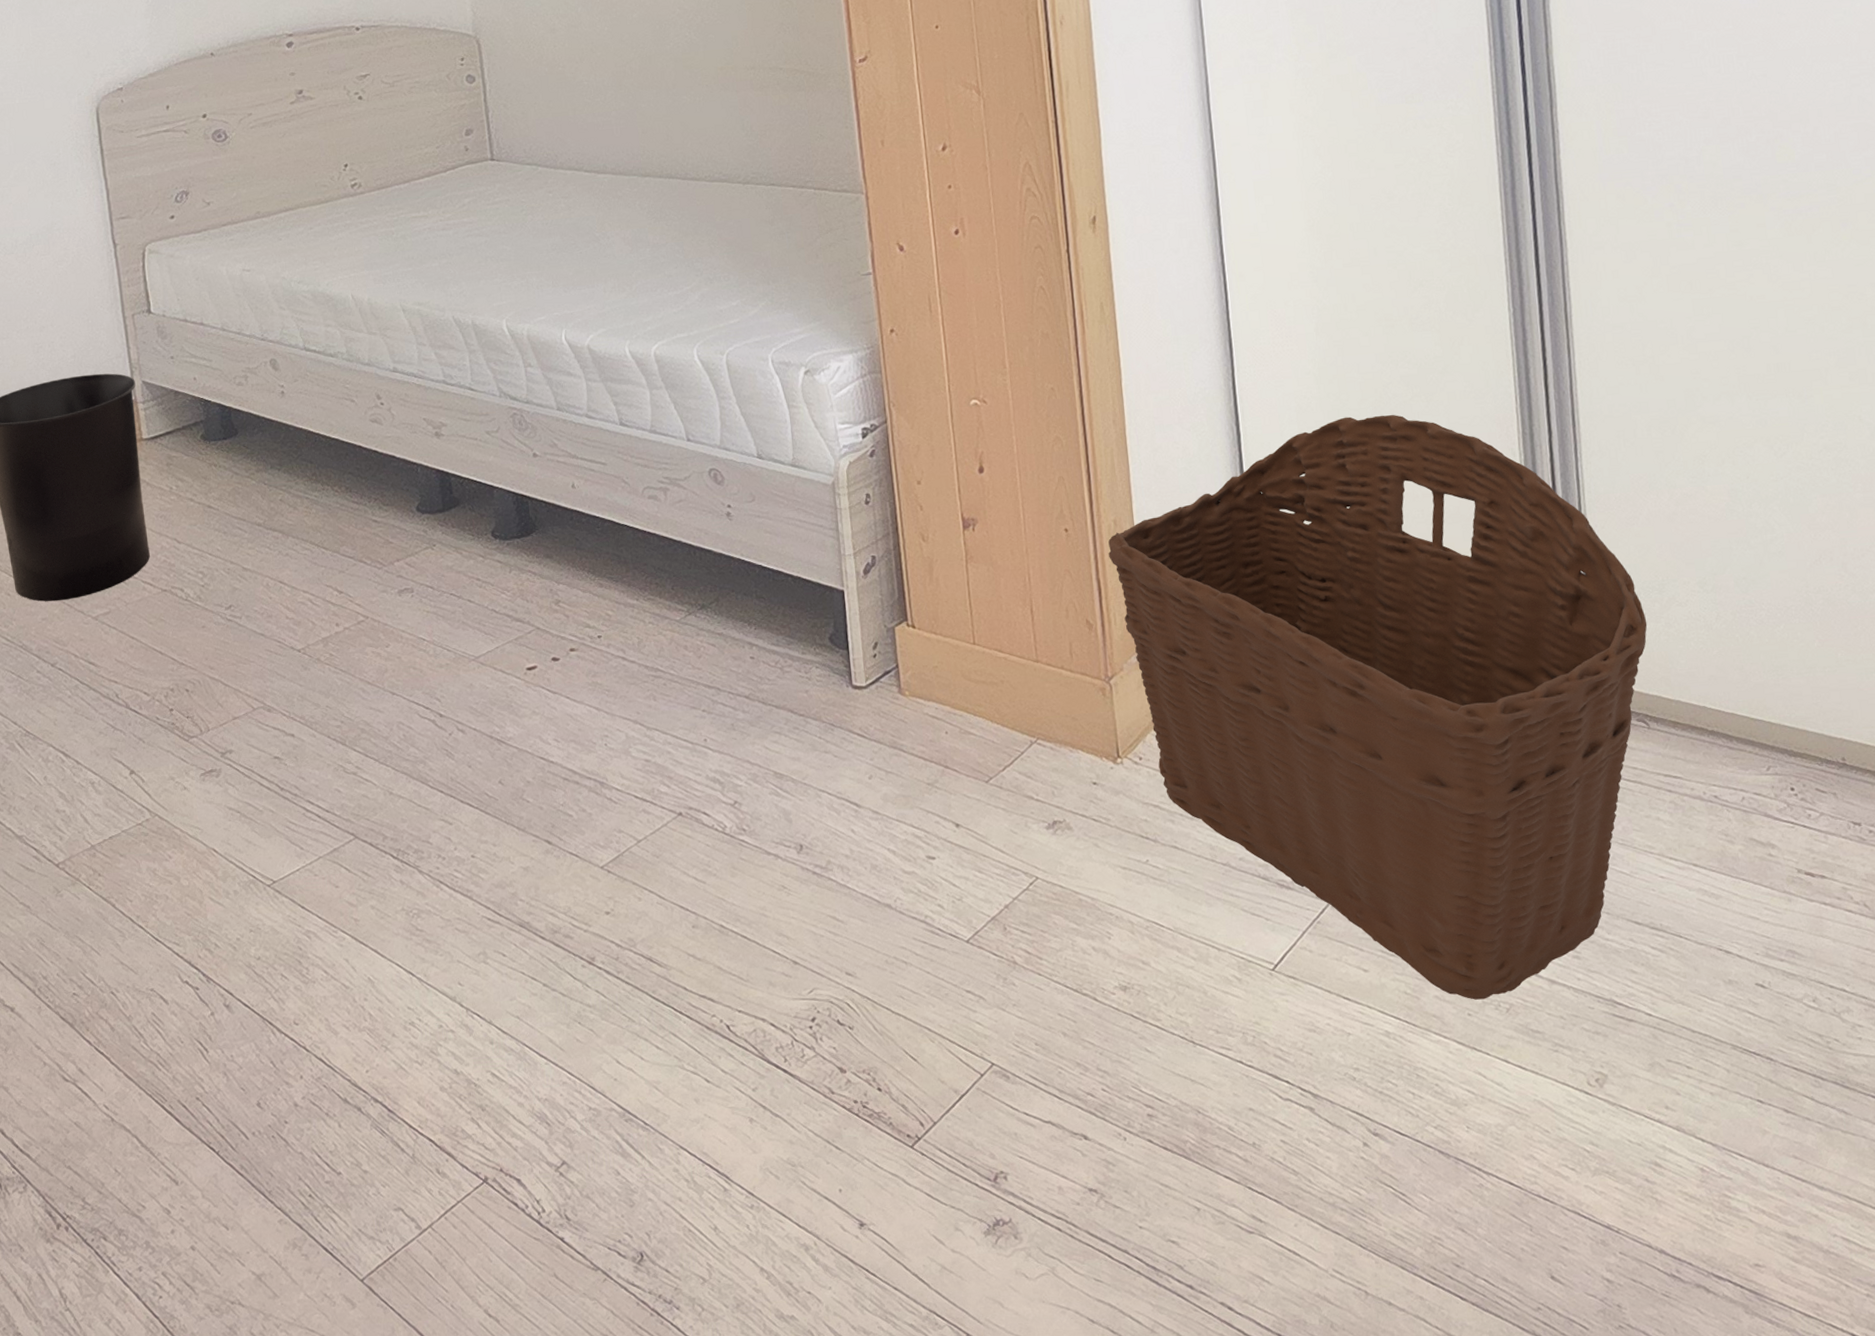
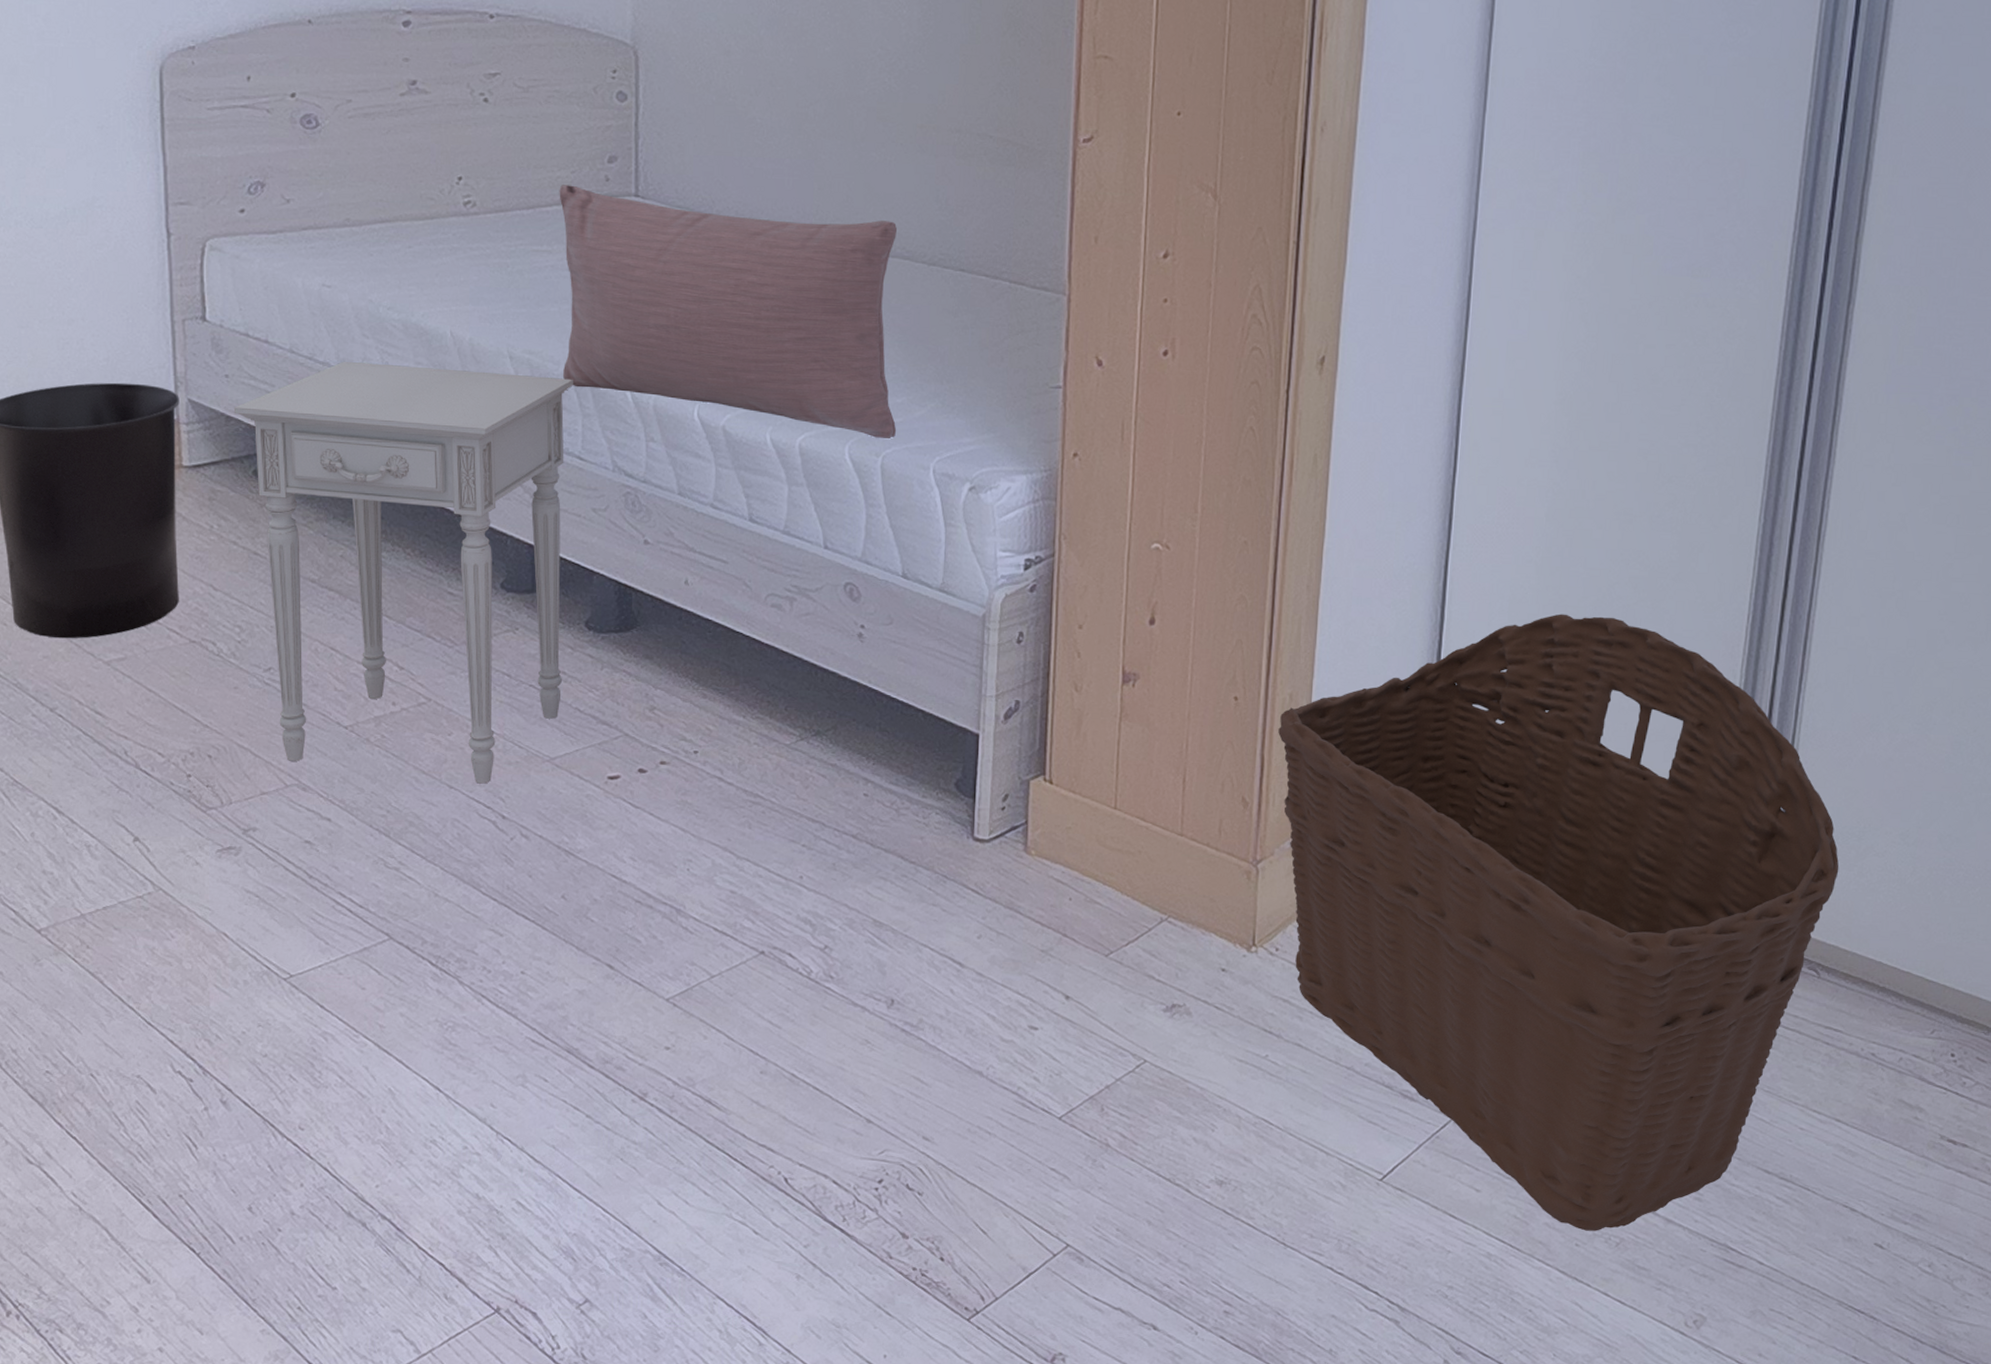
nightstand: none [181,321,479,688] -> present [235,361,574,784]
pillow: none [428,151,736,339] -> present [559,185,897,440]

